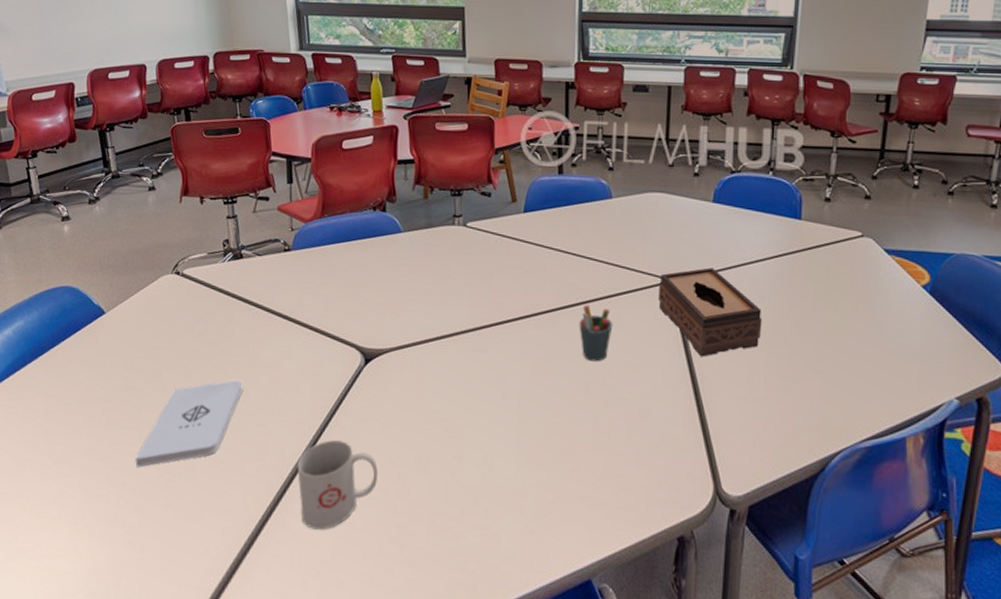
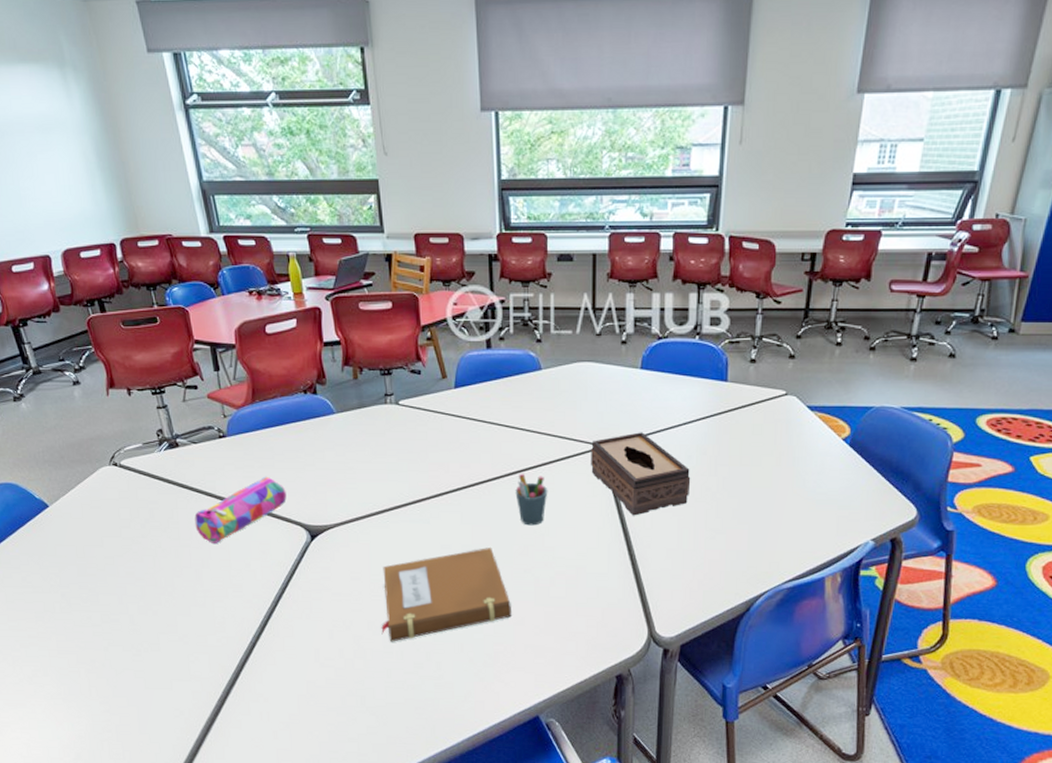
notepad: present [135,380,242,467] -> none [100,561,195,645]
pencil case: none [249,293,345,362] -> present [194,476,287,543]
mug: present [297,440,378,530] -> none [256,610,334,689]
notebook: none [428,382,569,483] -> present [381,546,512,642]

